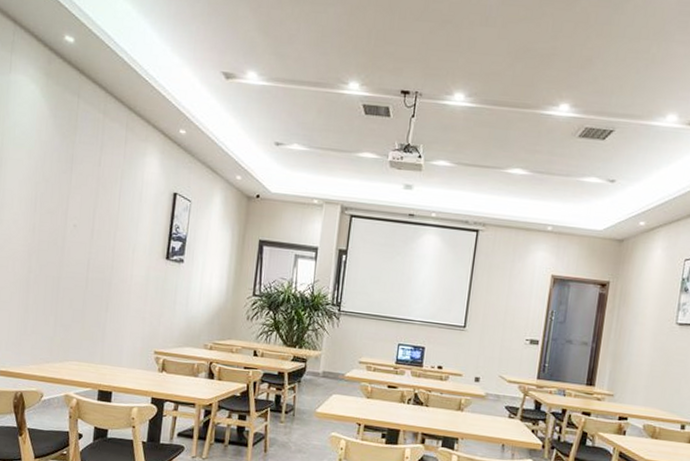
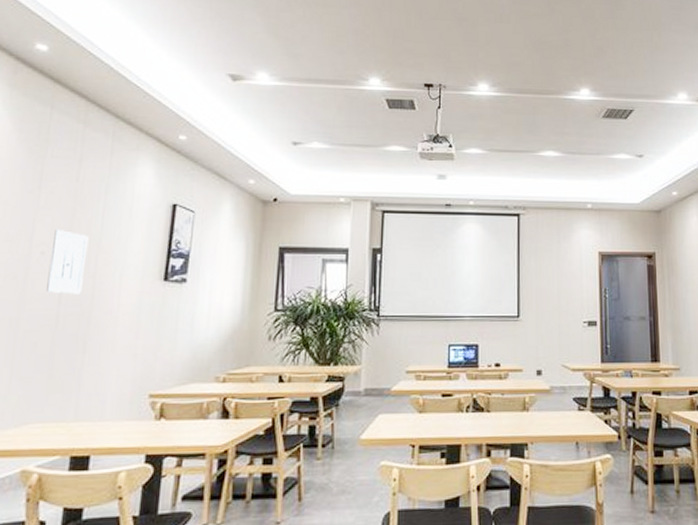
wall art: none [79,206,109,264] -> present [46,228,89,294]

